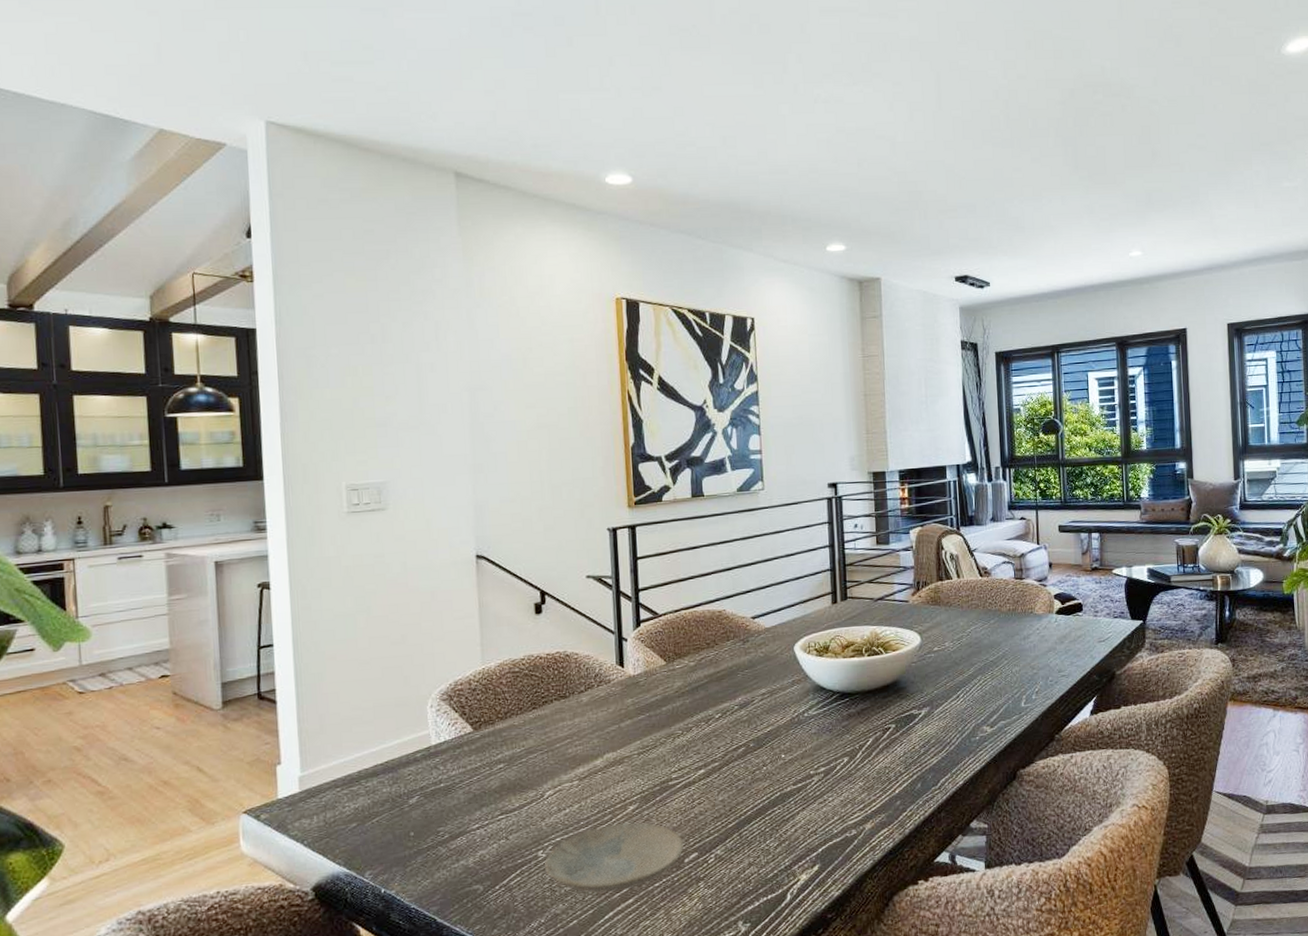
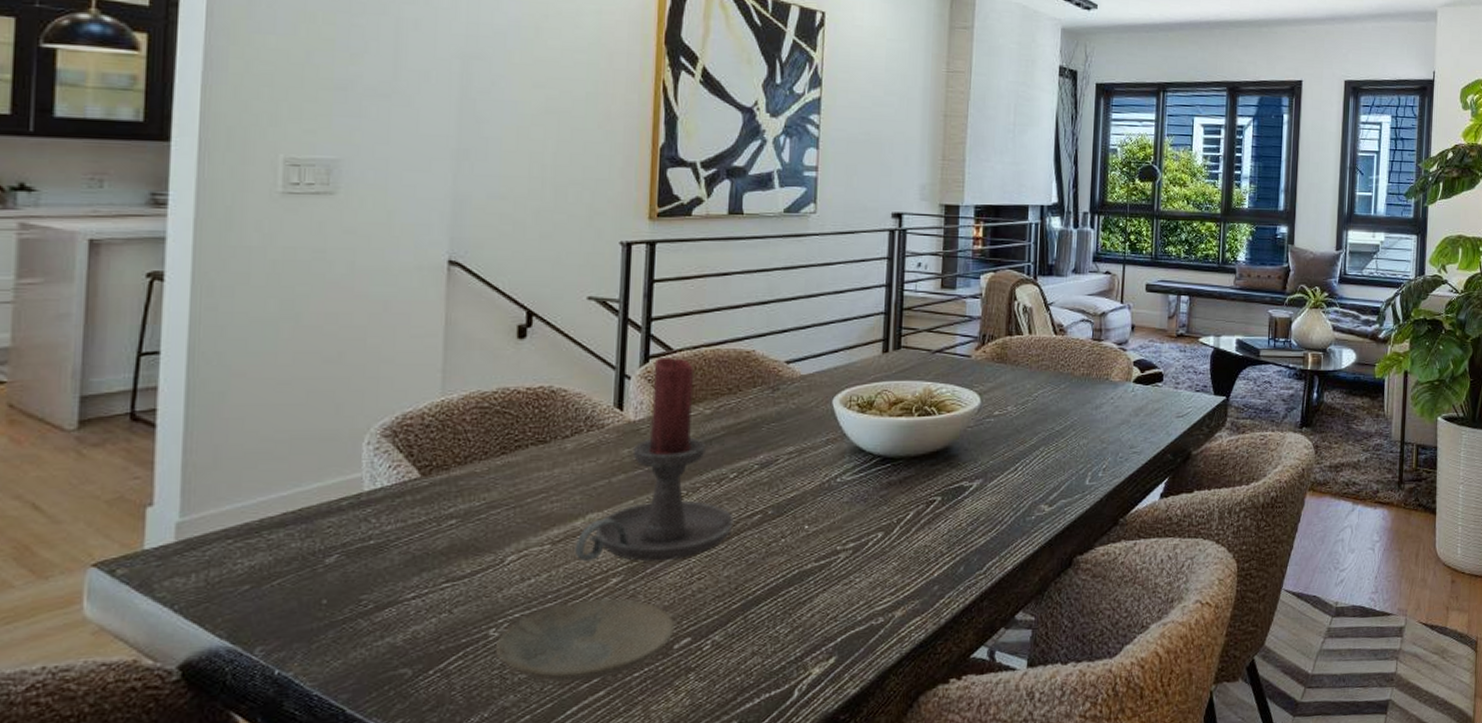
candle holder: none [597,620,722,794] -> present [574,356,734,562]

